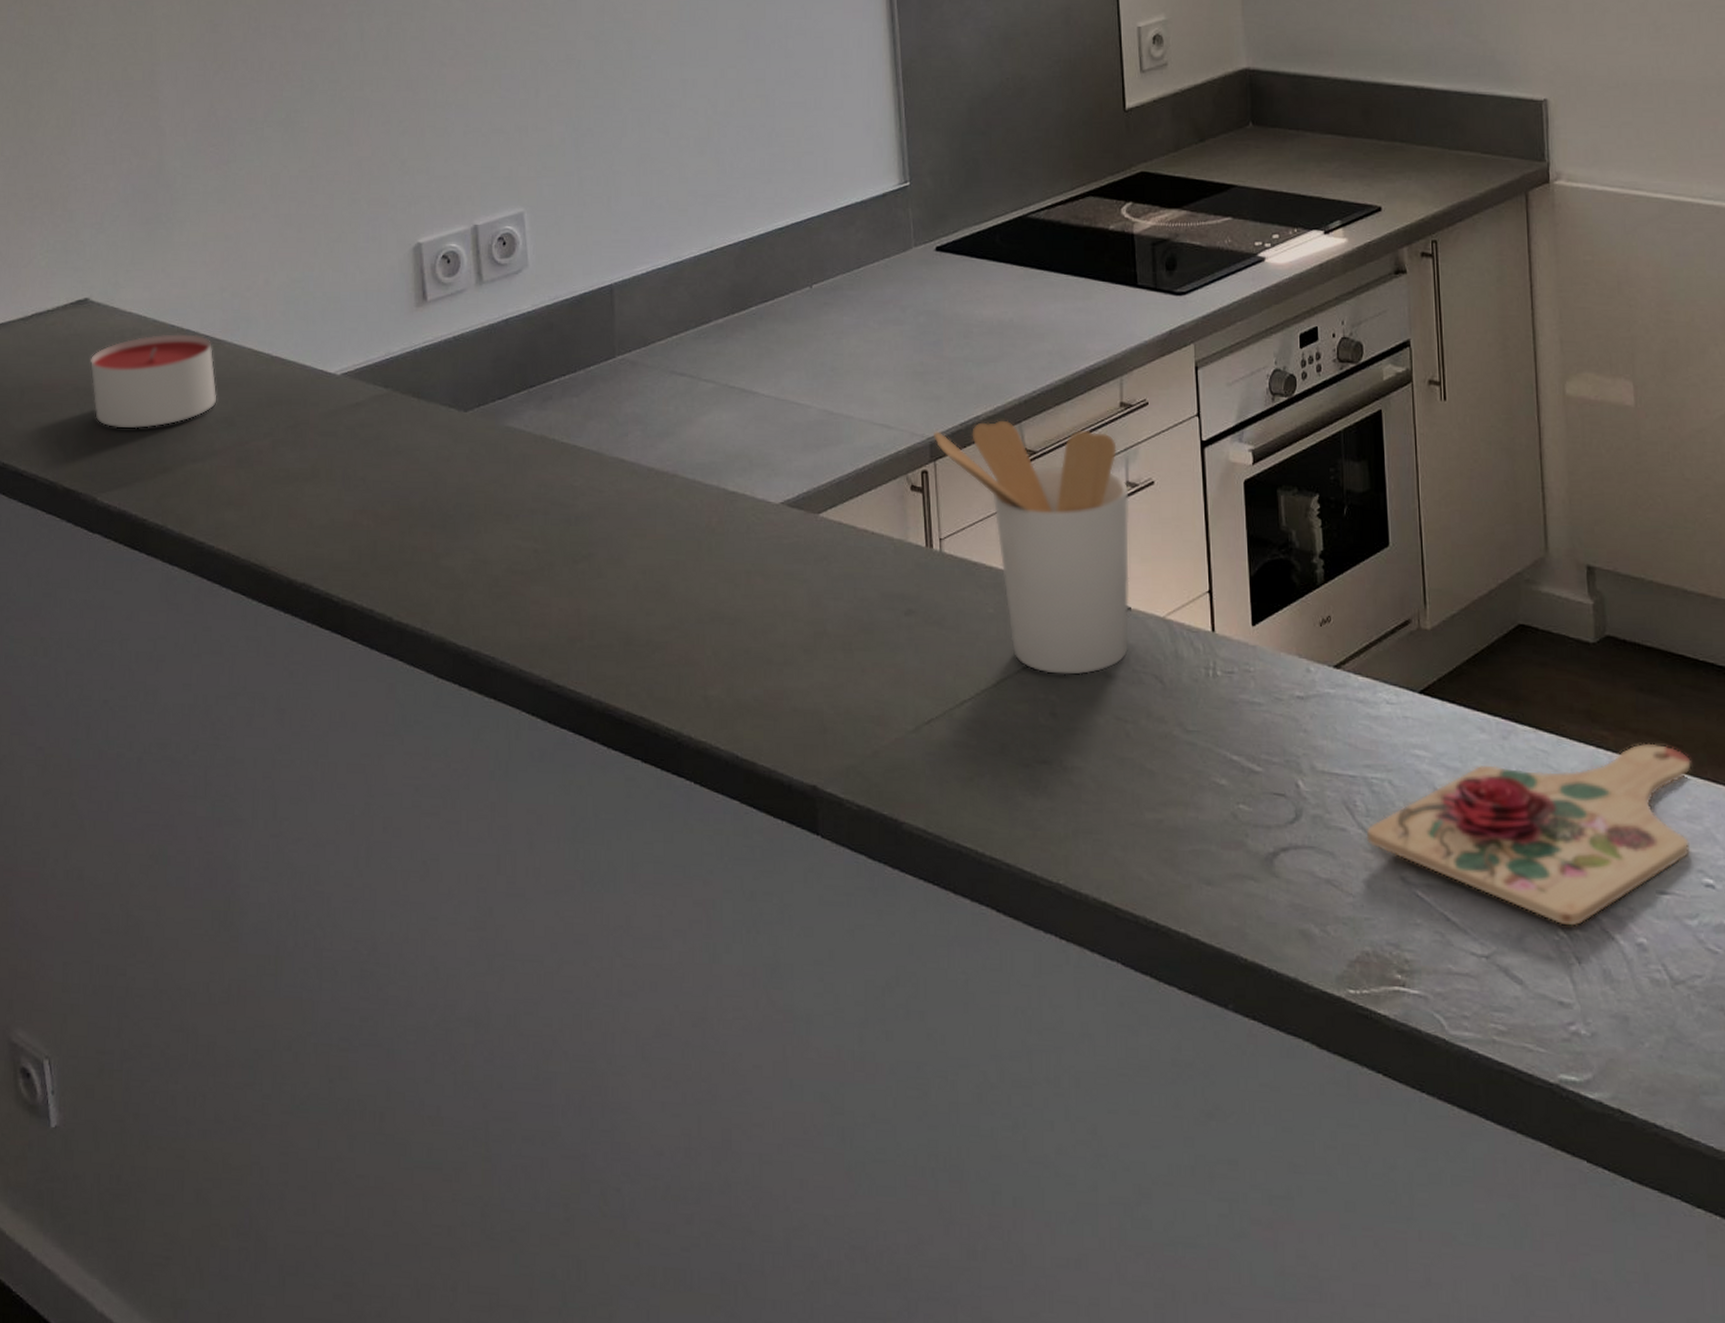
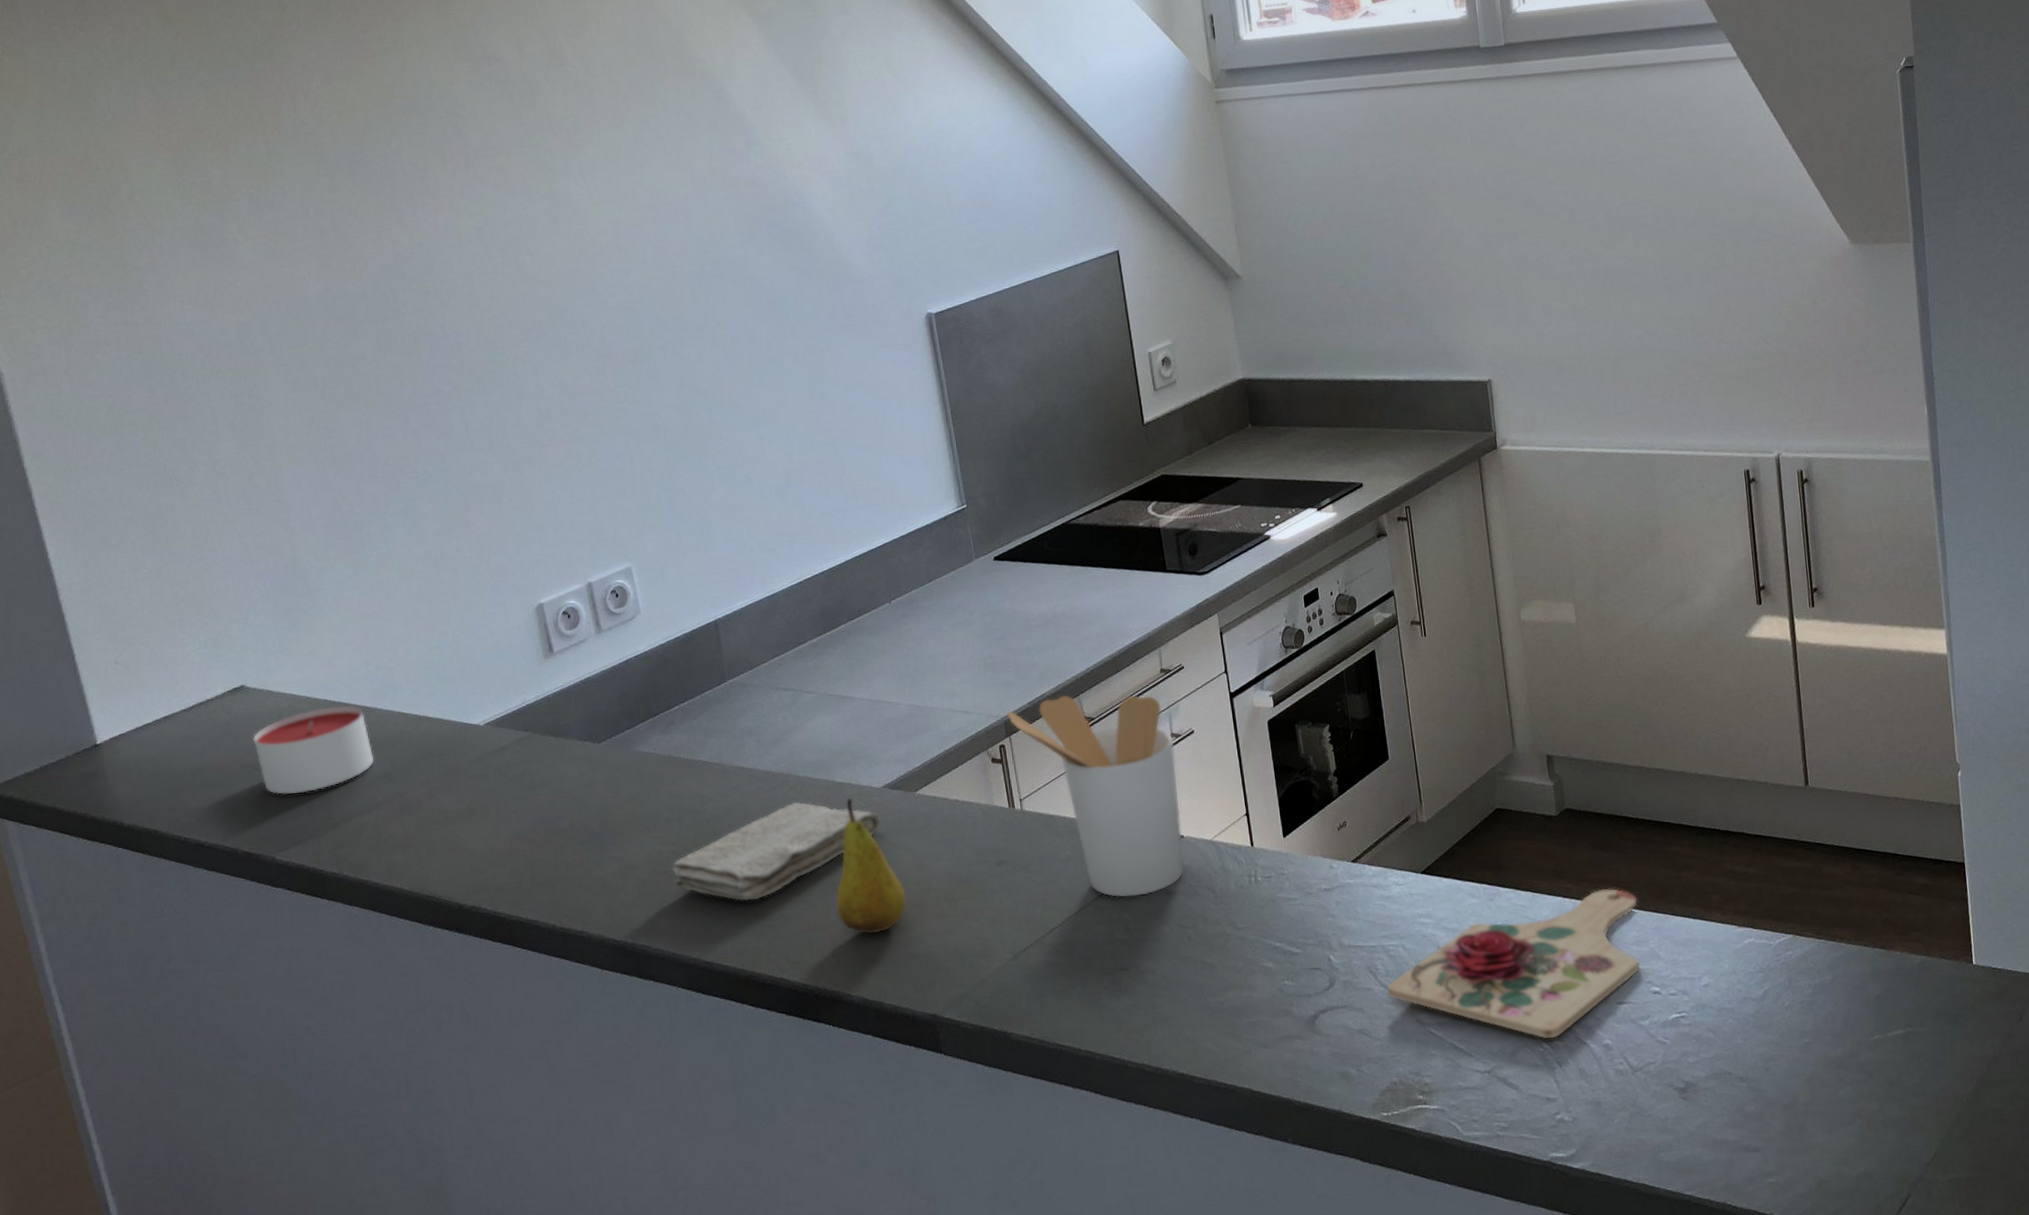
washcloth: none [529,508,775,619] -> present [671,801,882,901]
fruit: none [713,511,795,678] -> present [835,798,906,934]

